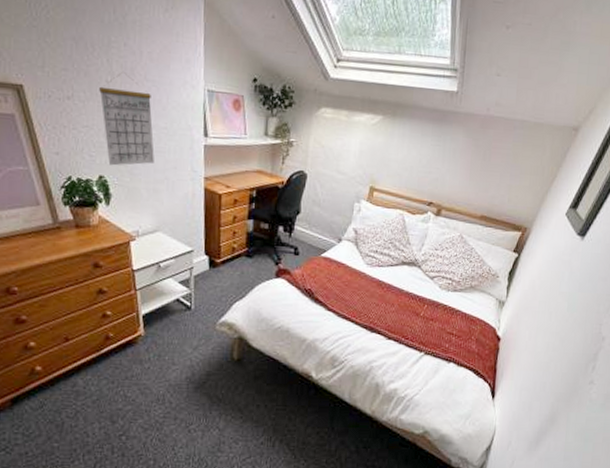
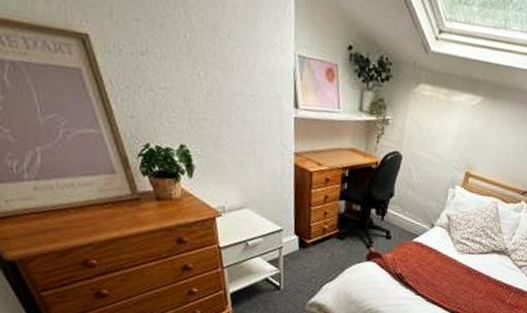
calendar: present [99,72,154,166] -> none [177,27,240,135]

